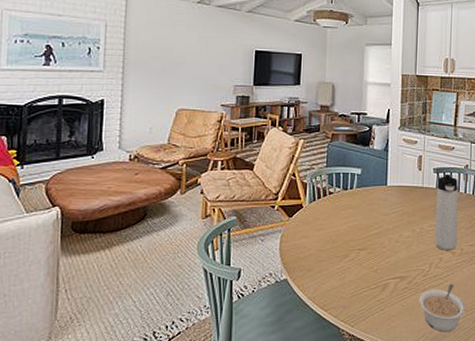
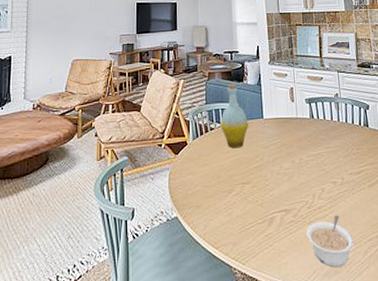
bottle: none [341,147,371,214] -> present [221,83,249,149]
thermos bottle: present [434,173,459,250] -> none [310,103,337,180]

